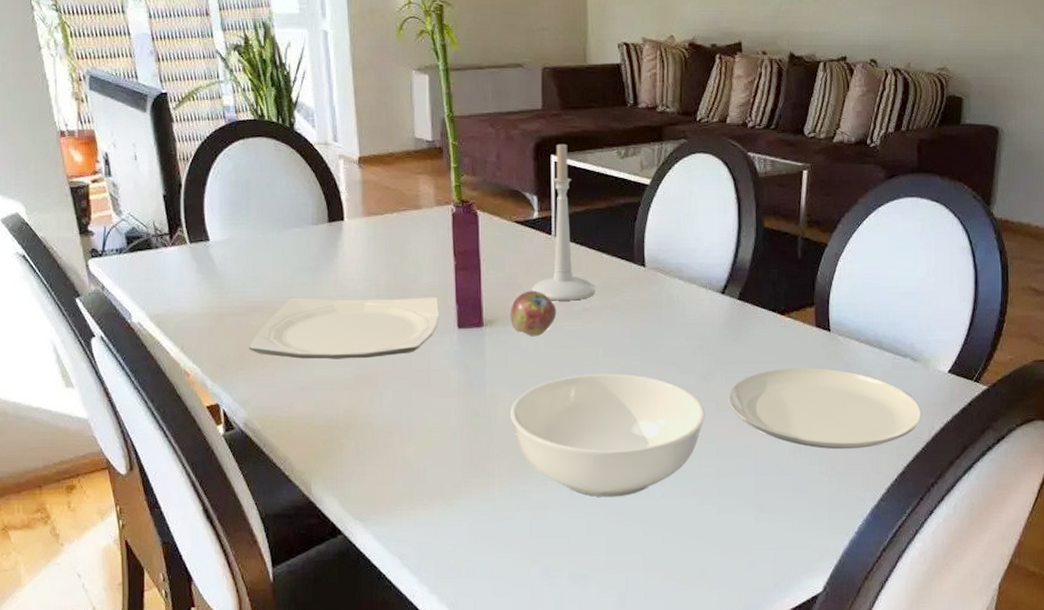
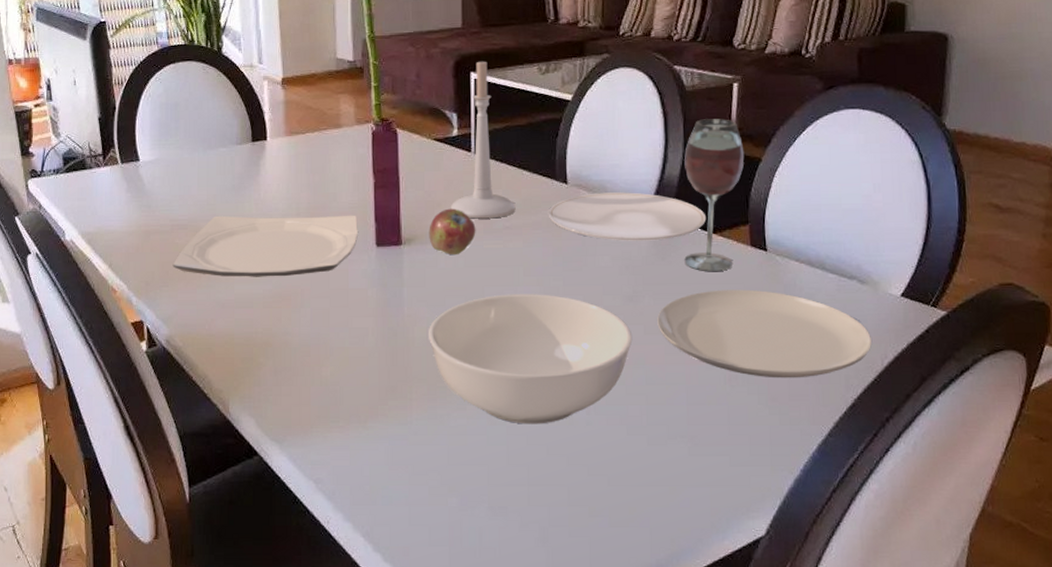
plate: none [626,275,776,322] -> present [548,192,707,241]
wineglass: none [754,205,812,351] -> present [684,119,745,271]

